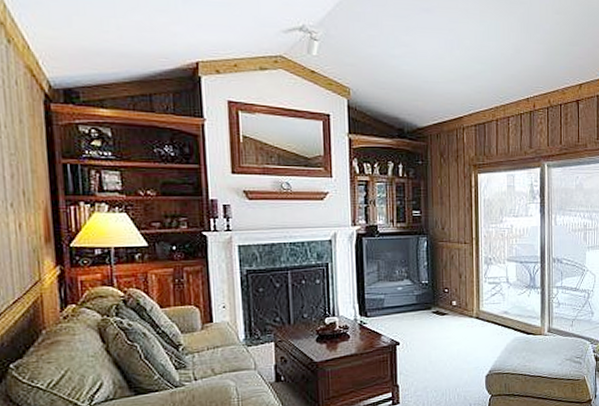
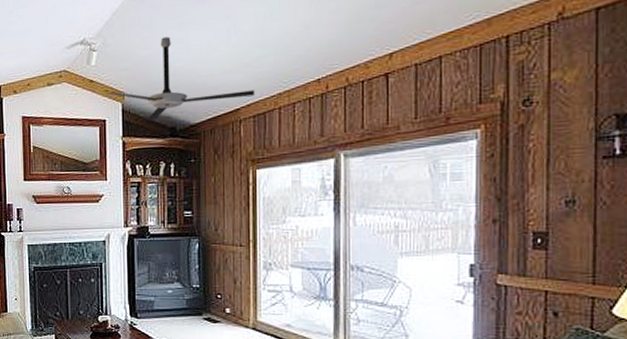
ceiling fan: none [328,38,476,121] -> present [105,36,255,122]

